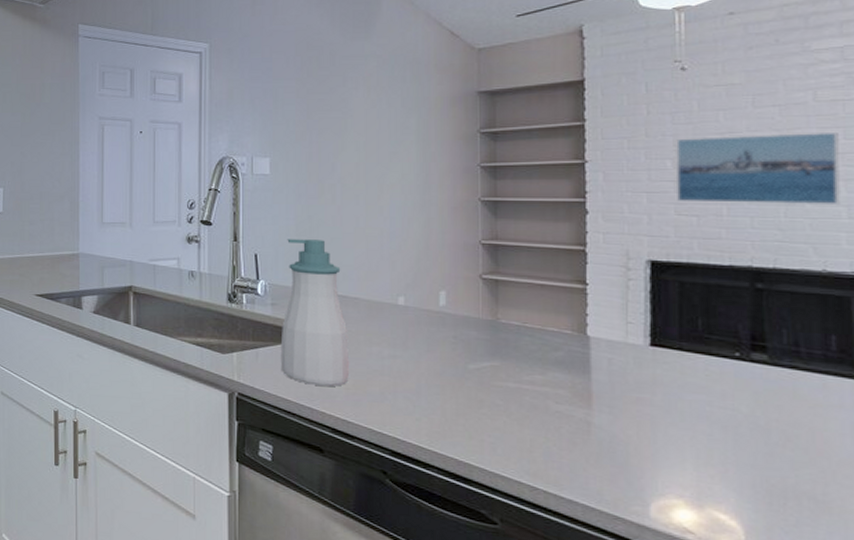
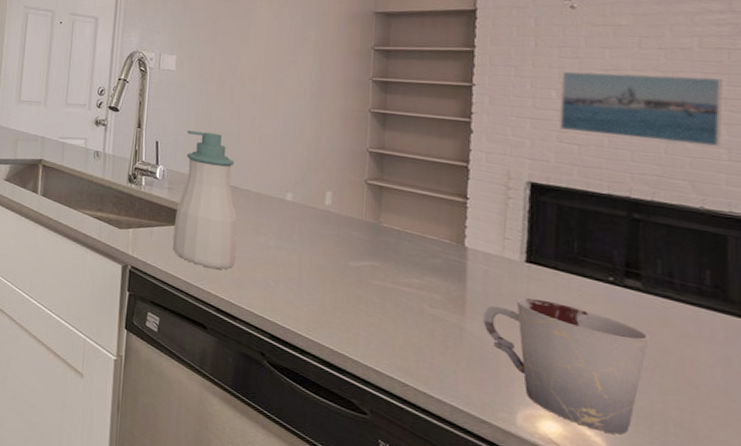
cup: none [611,383,778,516] -> present [483,298,649,435]

